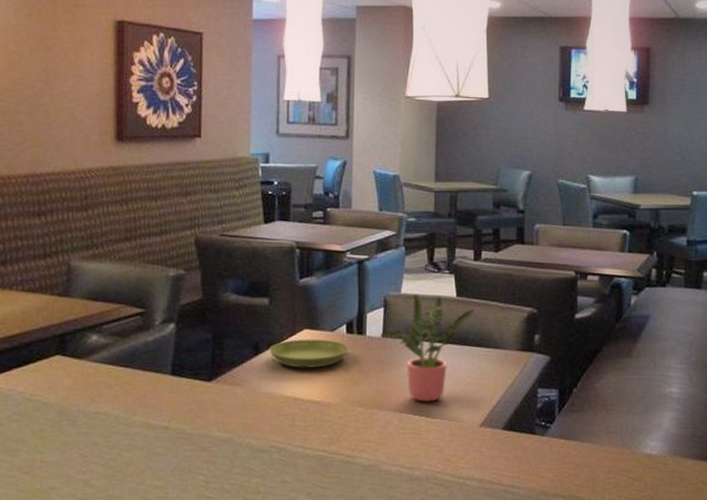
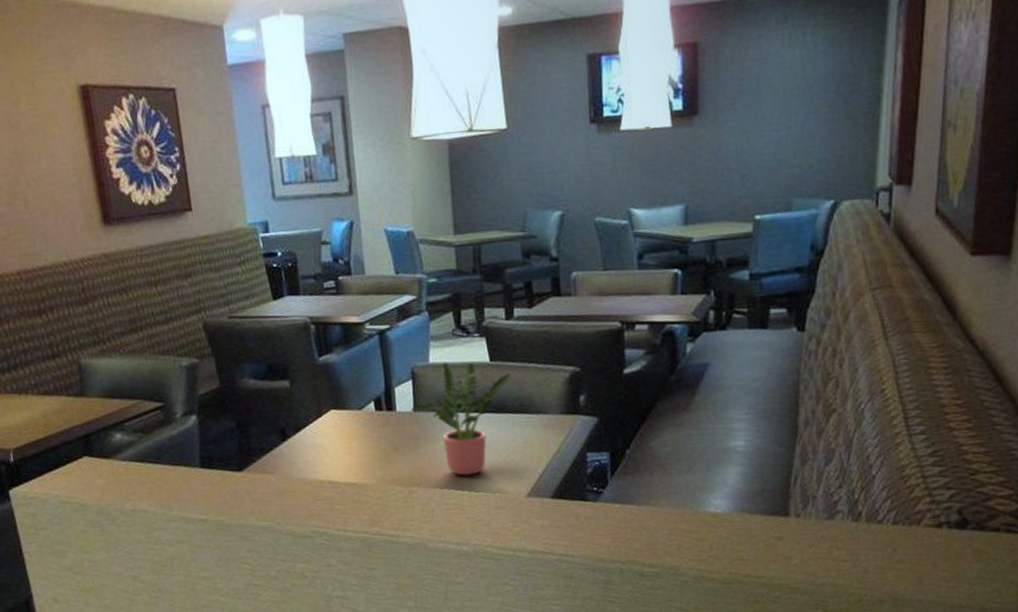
saucer: present [269,339,349,368] -> none [297,418,380,451]

